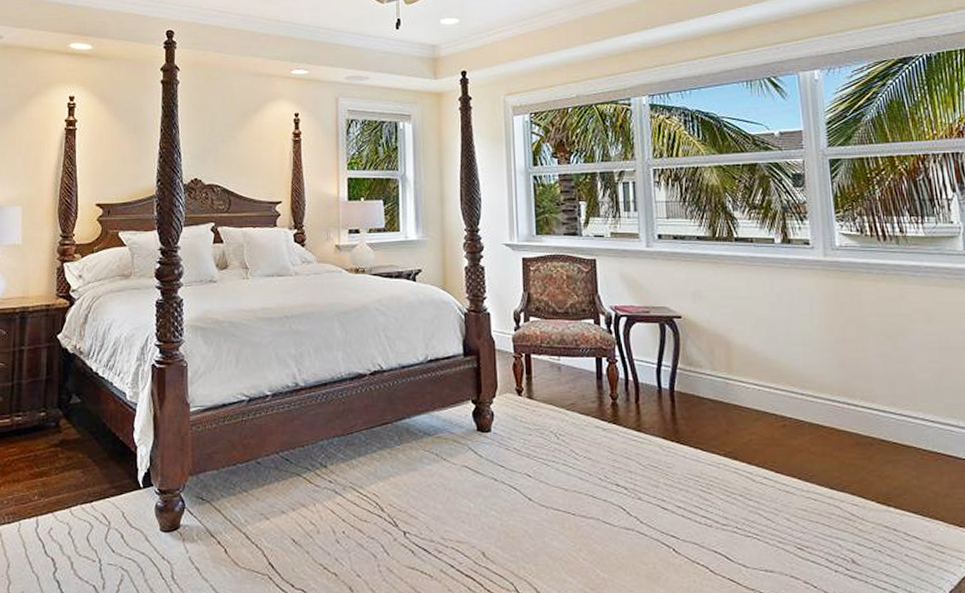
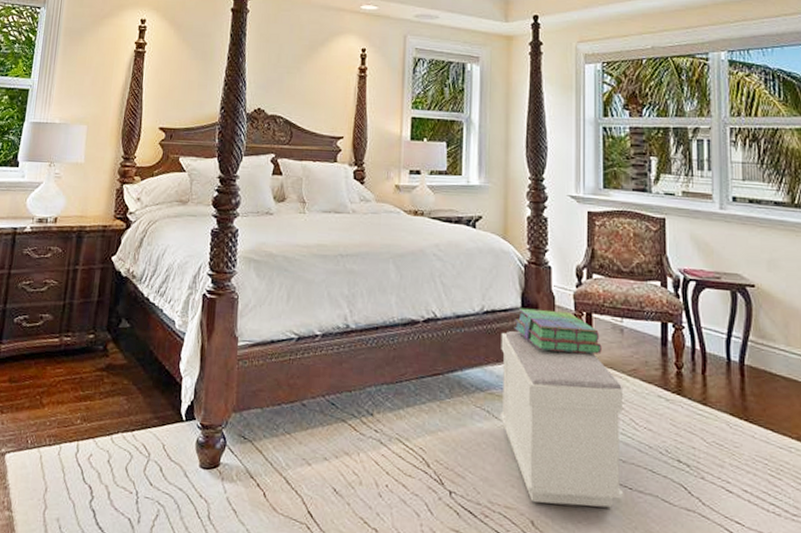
bench: none [445,376,568,536] -> present [499,330,624,508]
stack of books: none [457,354,541,392] -> present [514,307,602,354]

